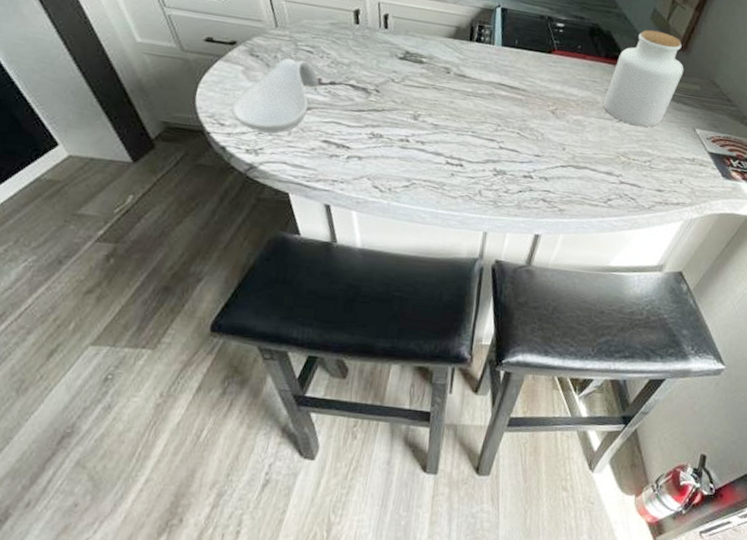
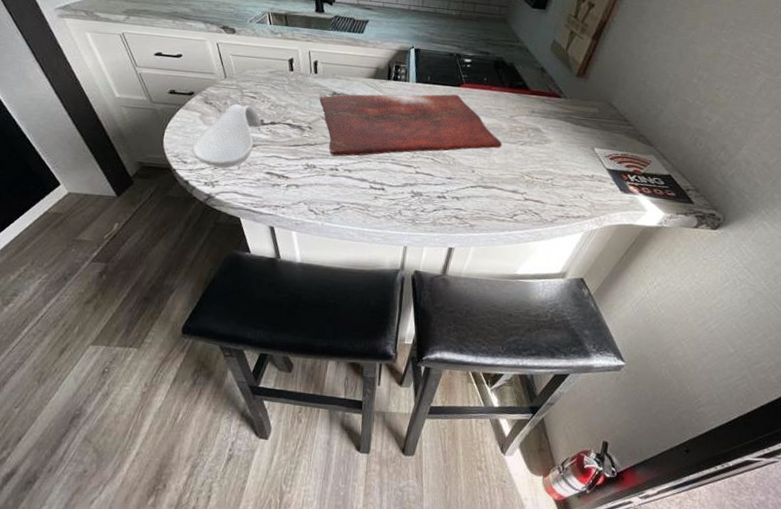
cutting board: none [389,55,597,126] -> present [319,94,503,157]
jar: present [603,29,684,127] -> none [508,59,583,148]

